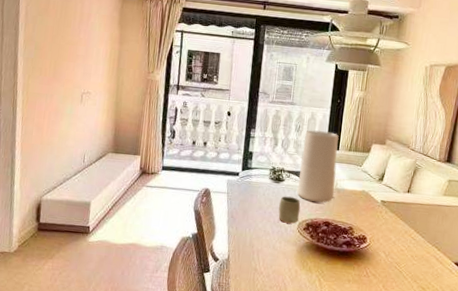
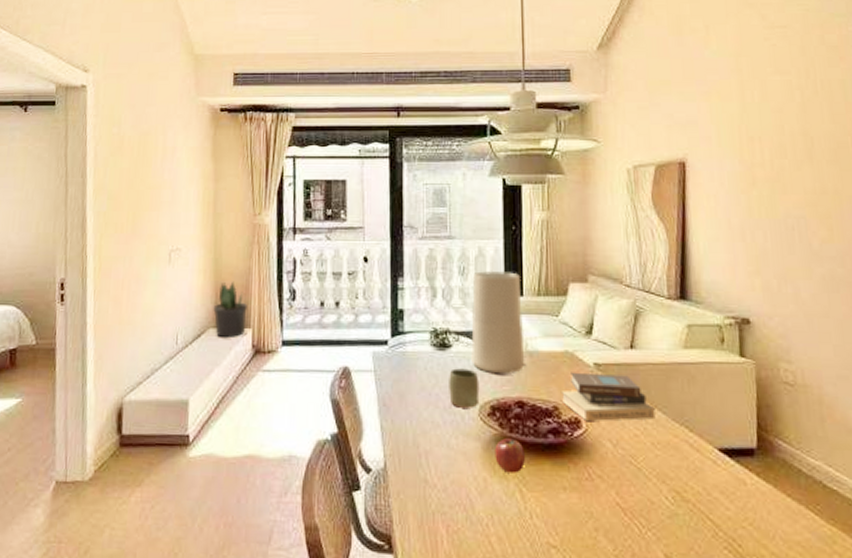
planter: none [112,120,139,161] -> present [213,281,247,337]
fruit: none [305,245,326,269] -> present [495,438,526,473]
books: none [355,205,417,241] -> present [561,372,656,421]

